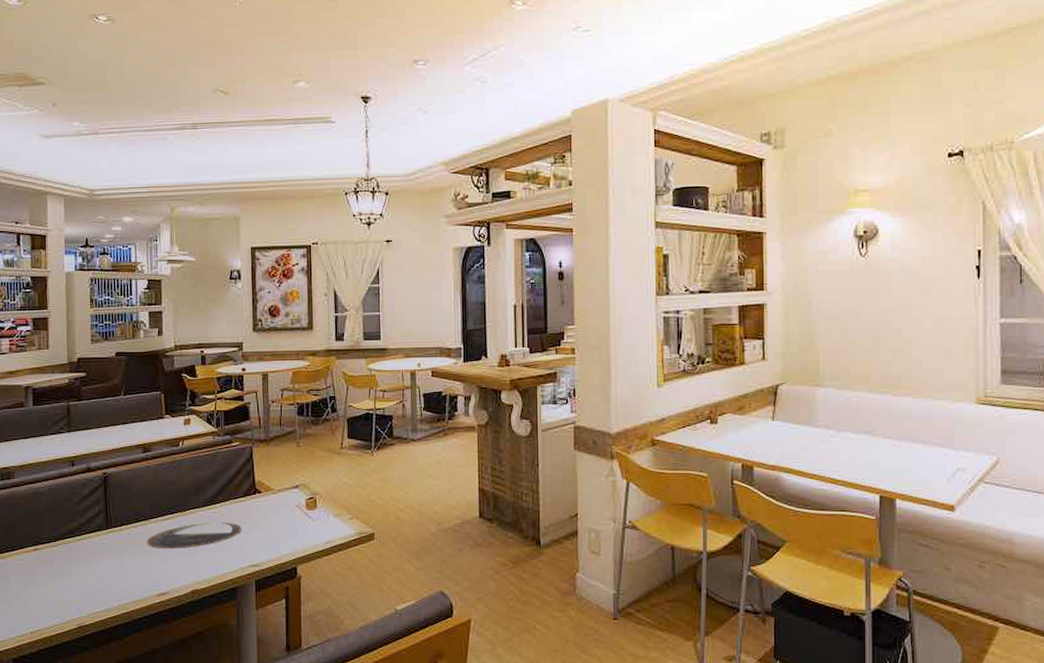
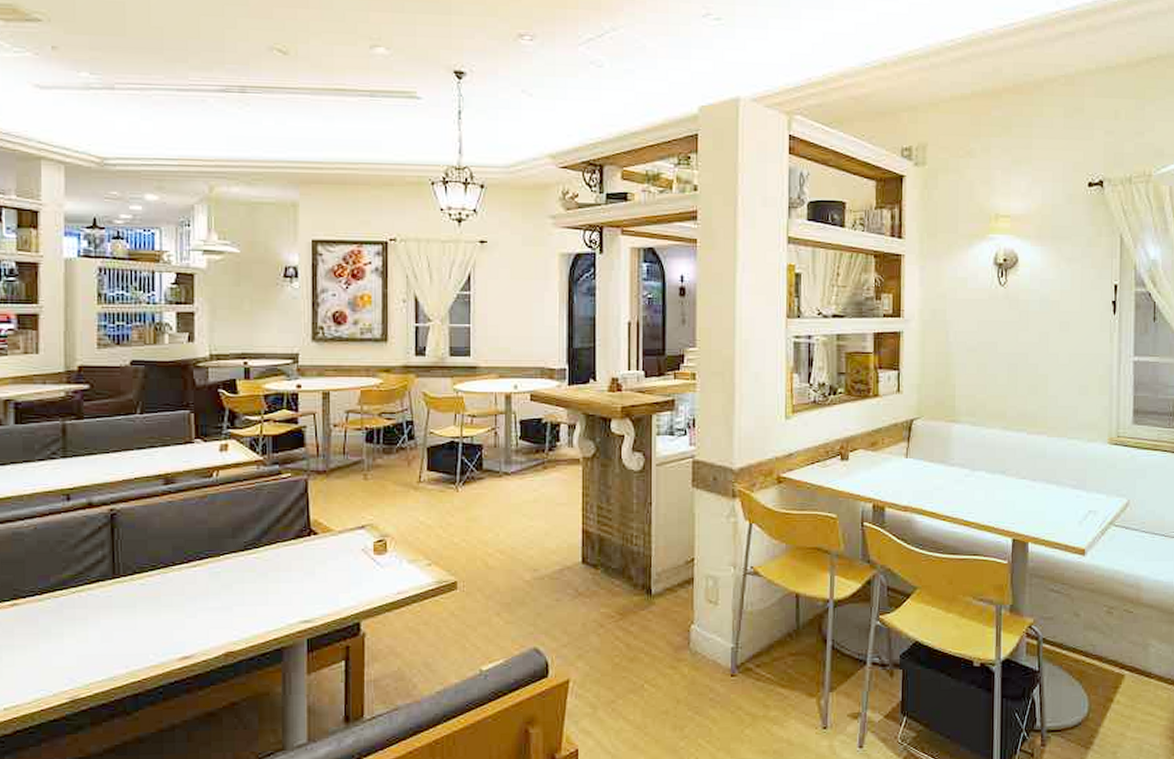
plate: present [147,522,242,549] -> none [167,569,292,603]

